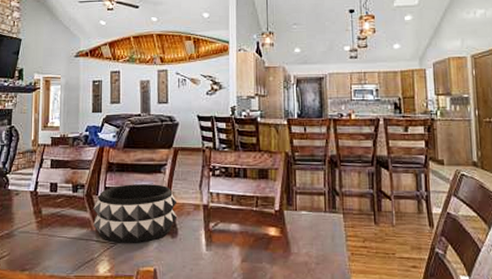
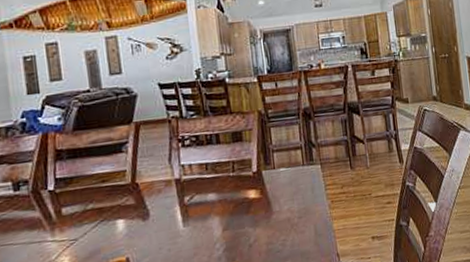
decorative bowl: present [93,184,178,243] -> none [43,165,147,240]

